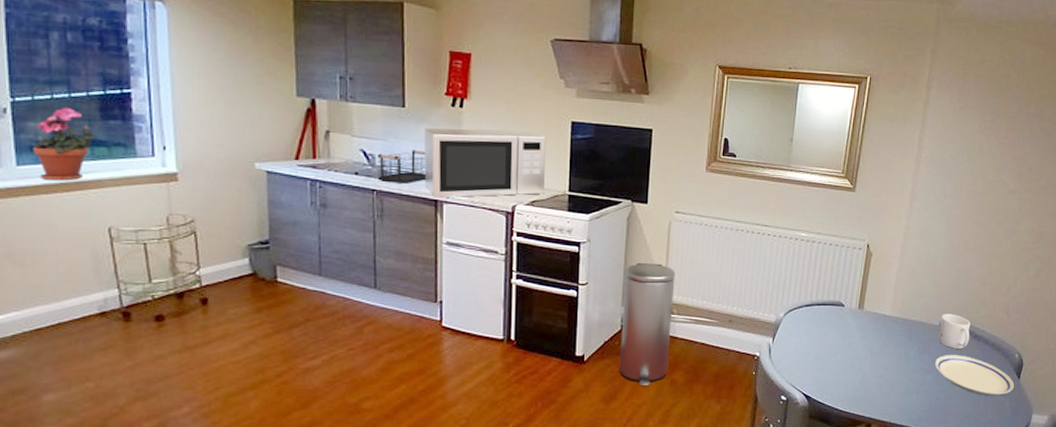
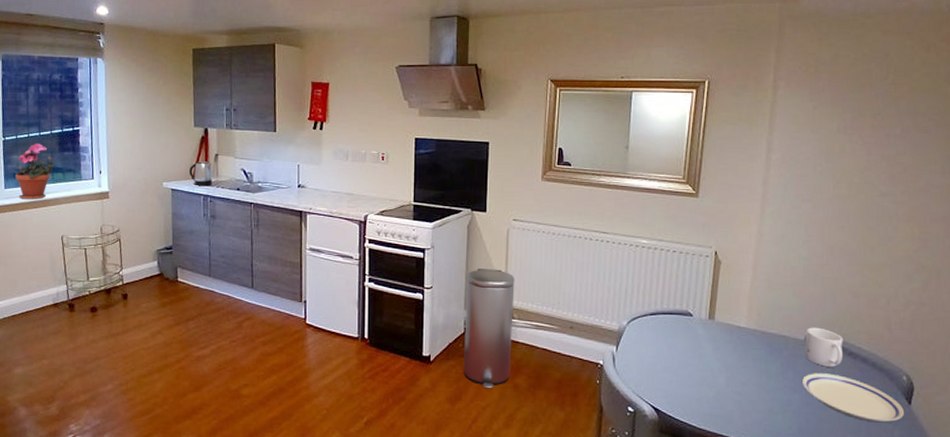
kettle: none [290,139,323,169] -> present [188,161,213,187]
dish rack: present [377,150,427,185] -> none [254,168,294,198]
microwave: present [424,128,546,198] -> none [291,148,393,209]

